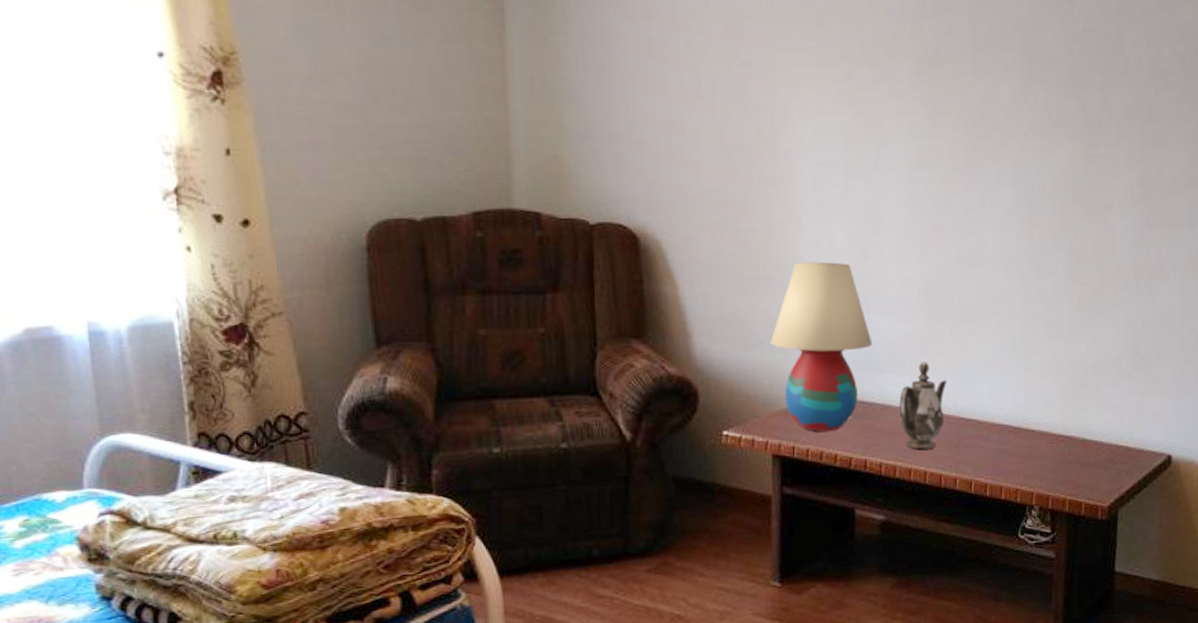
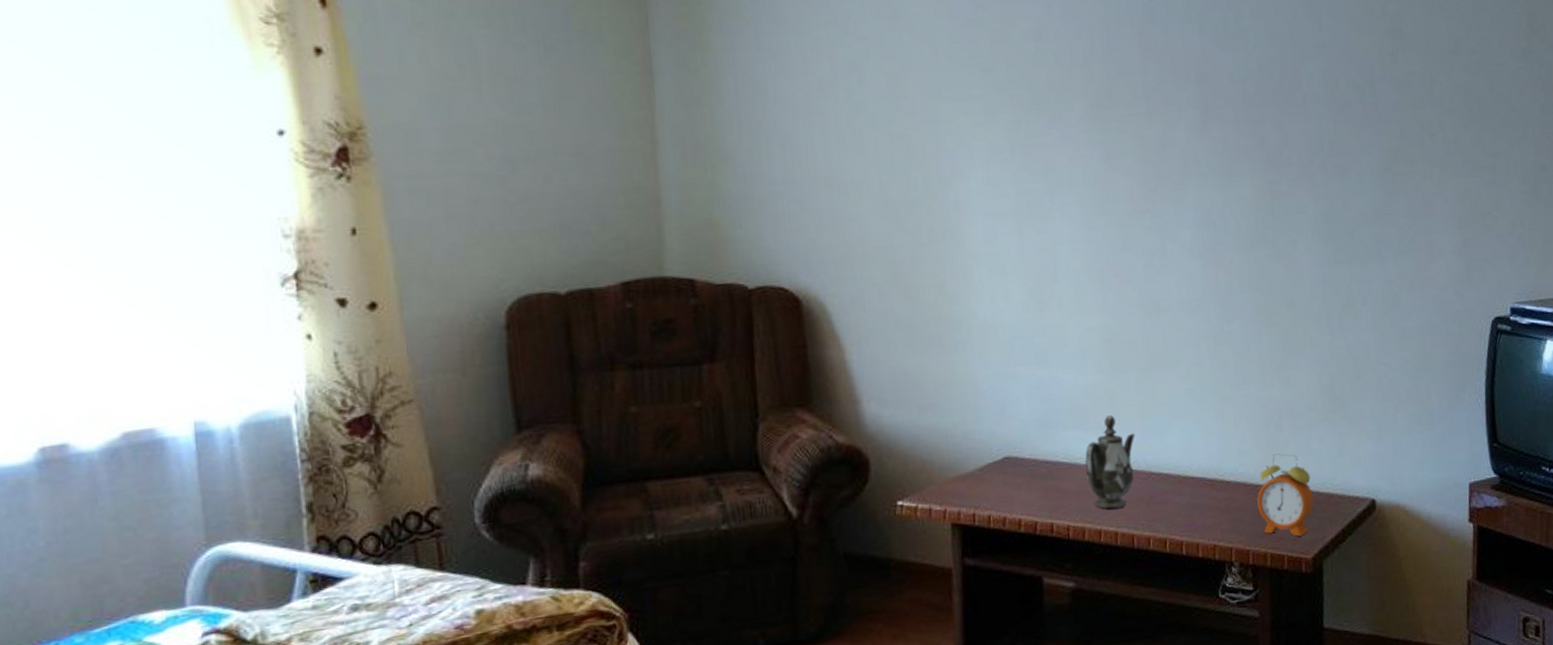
table lamp: present [770,261,873,432] -> none [945,315,1055,497]
alarm clock: none [1059,407,1113,486] -> present [1257,453,1314,537]

